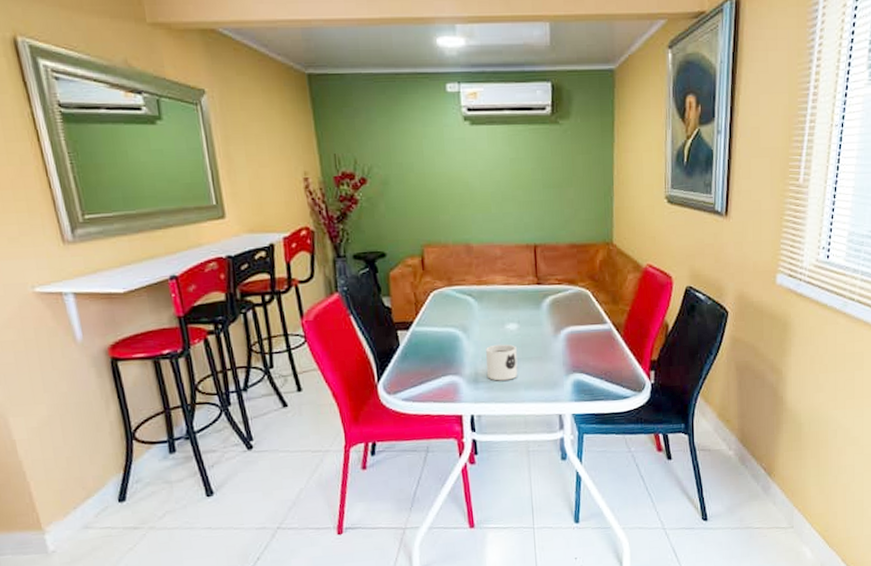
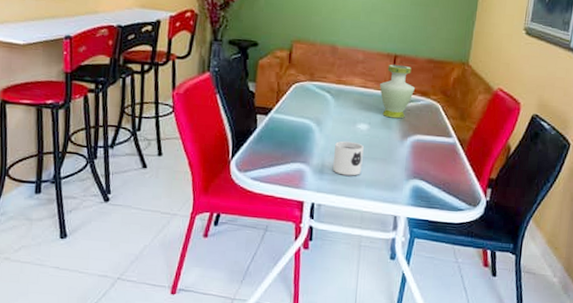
vase: none [523,255,562,313] -> present [380,65,416,119]

